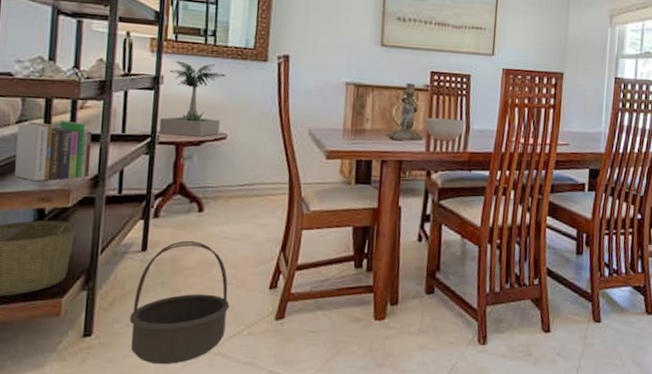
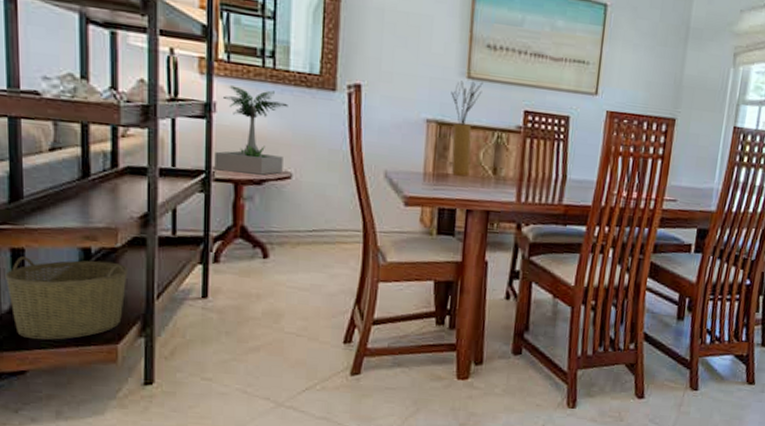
books: present [15,121,92,182] -> none [52,149,138,218]
basket: present [129,240,230,365] -> none [193,288,301,416]
vase: none [367,48,395,131] -> present [451,80,483,177]
candlestick: present [386,82,423,141] -> none [472,122,513,190]
bowl: present [425,117,465,141] -> none [516,164,562,191]

